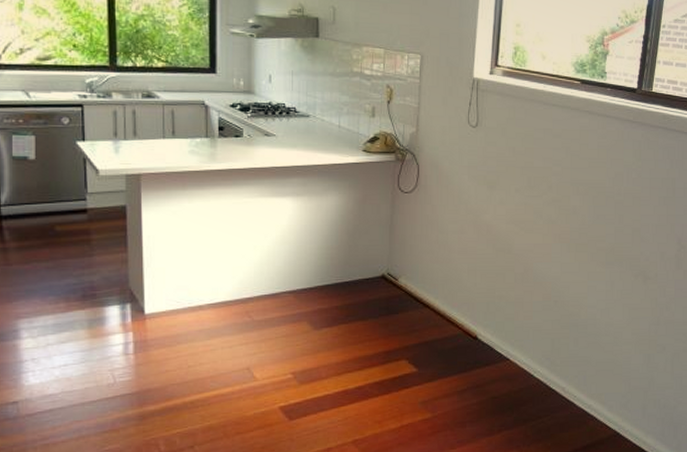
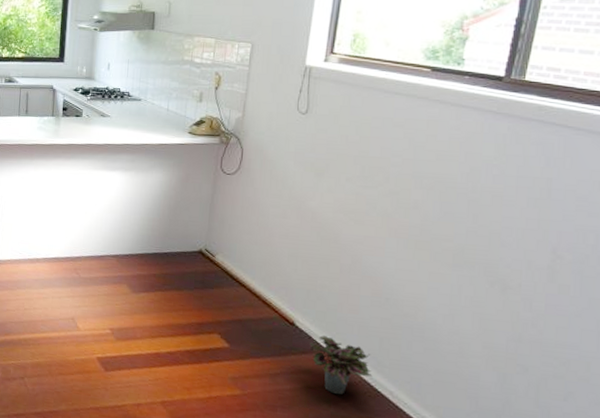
potted plant: none [492,345,547,400] -> present [309,335,373,395]

